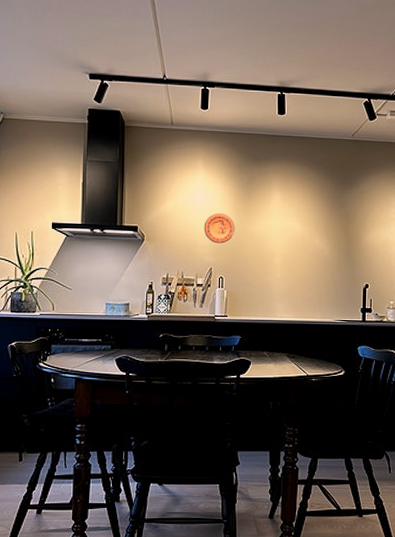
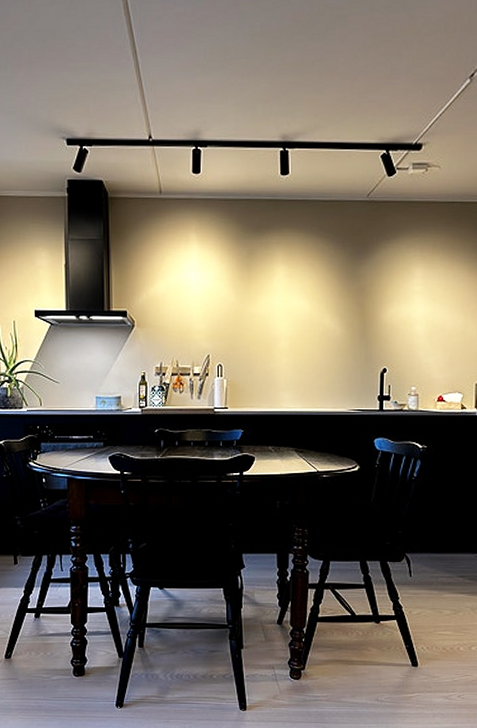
decorative plate: present [204,213,235,244] -> none [199,293,234,328]

